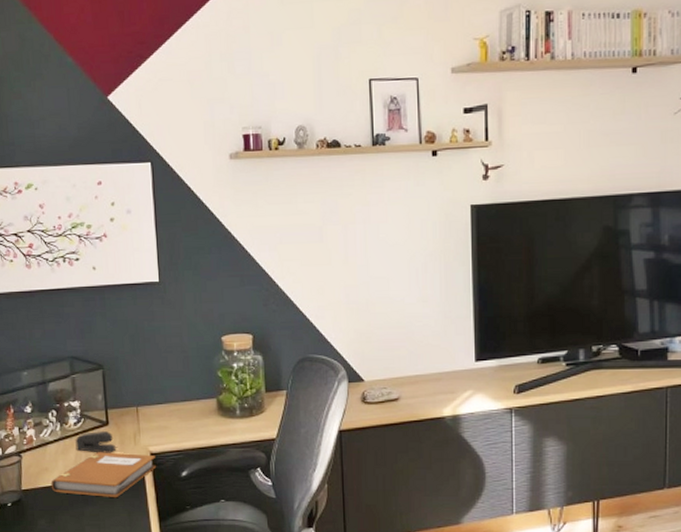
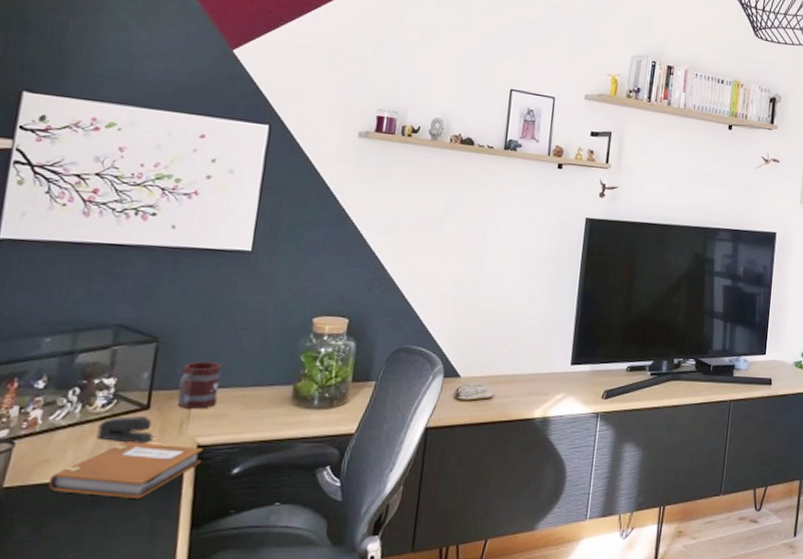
mug: none [126,382,158,423] -> present [176,361,222,409]

